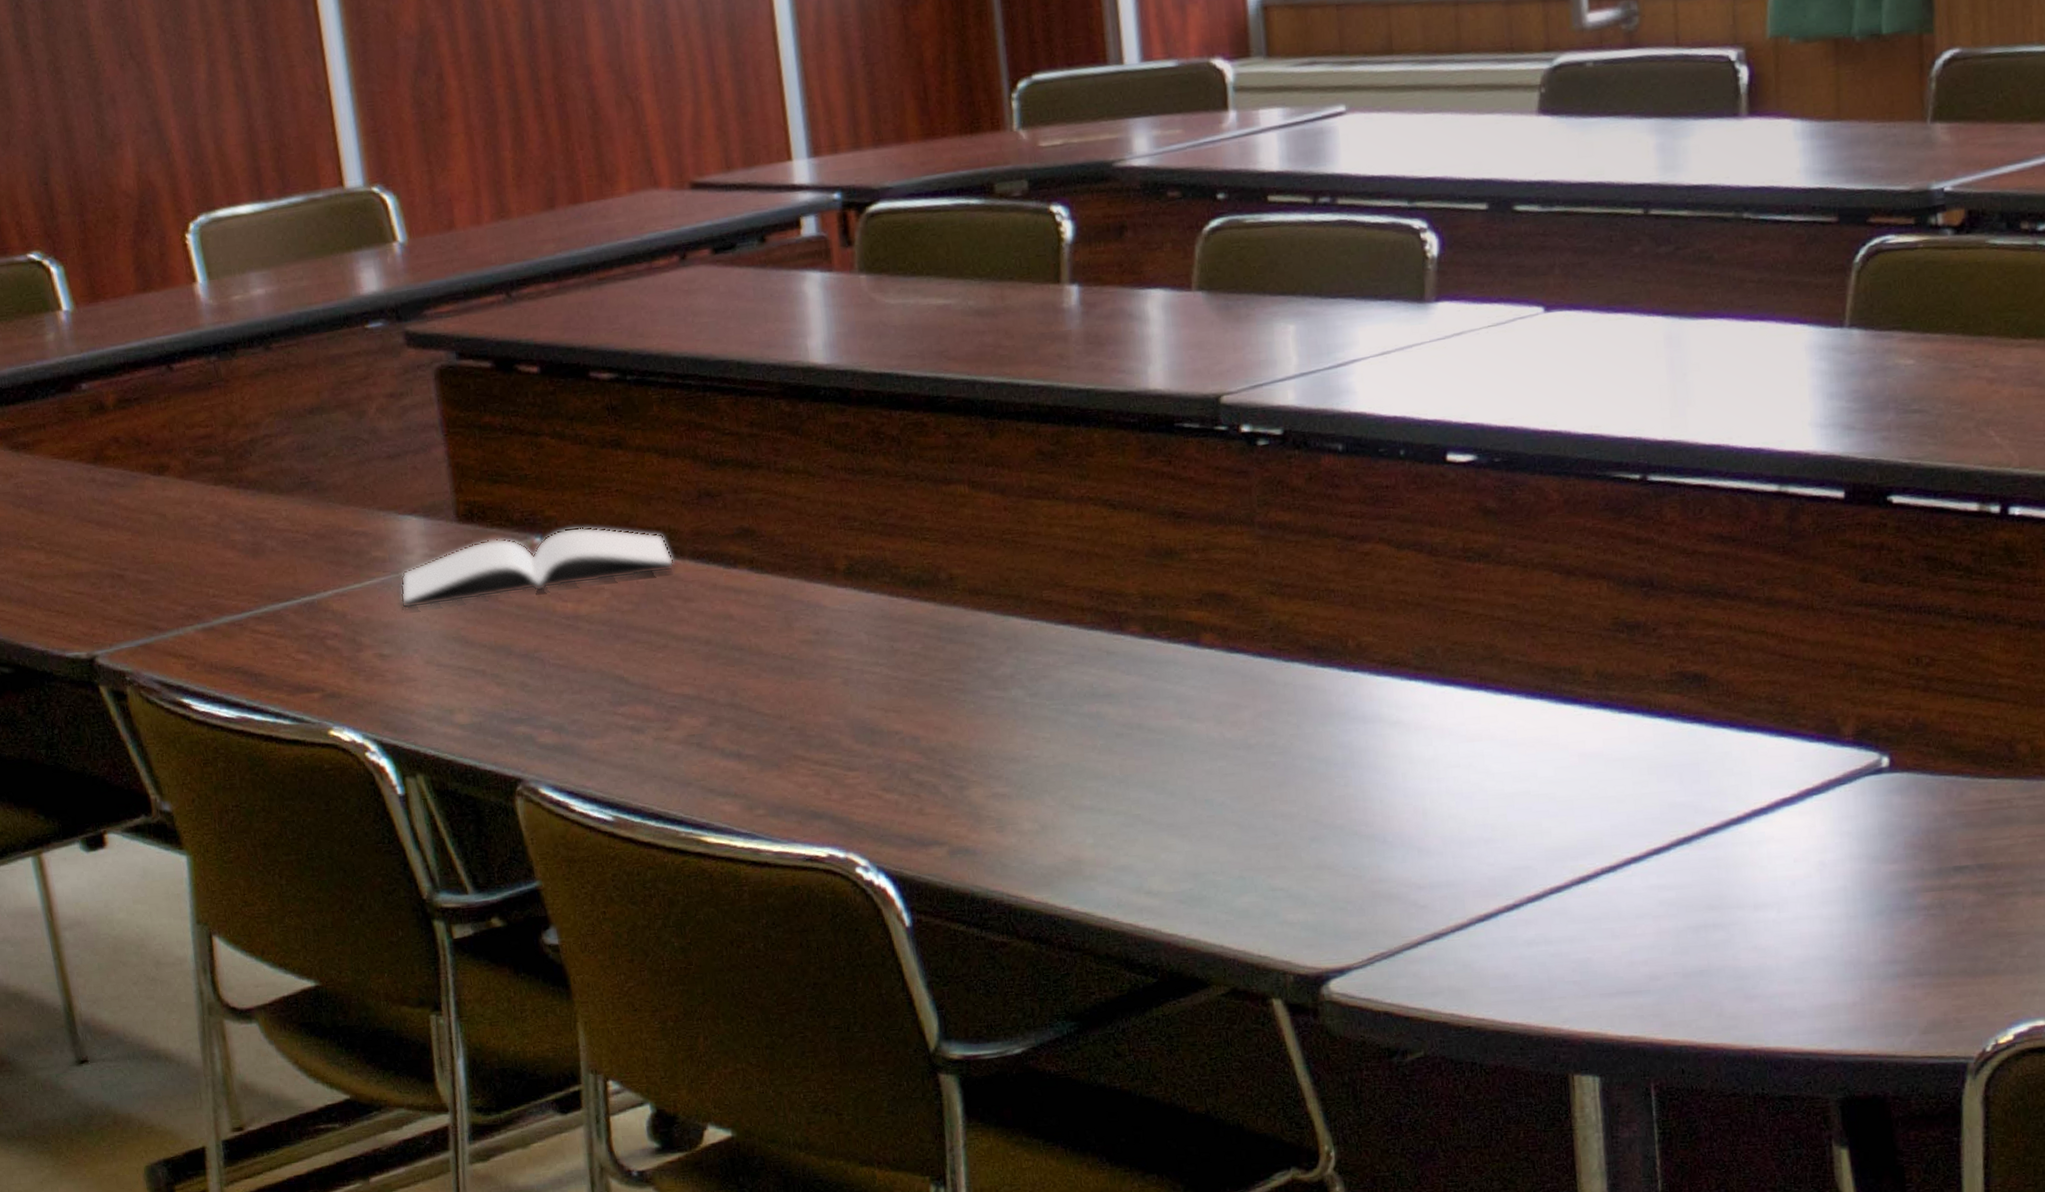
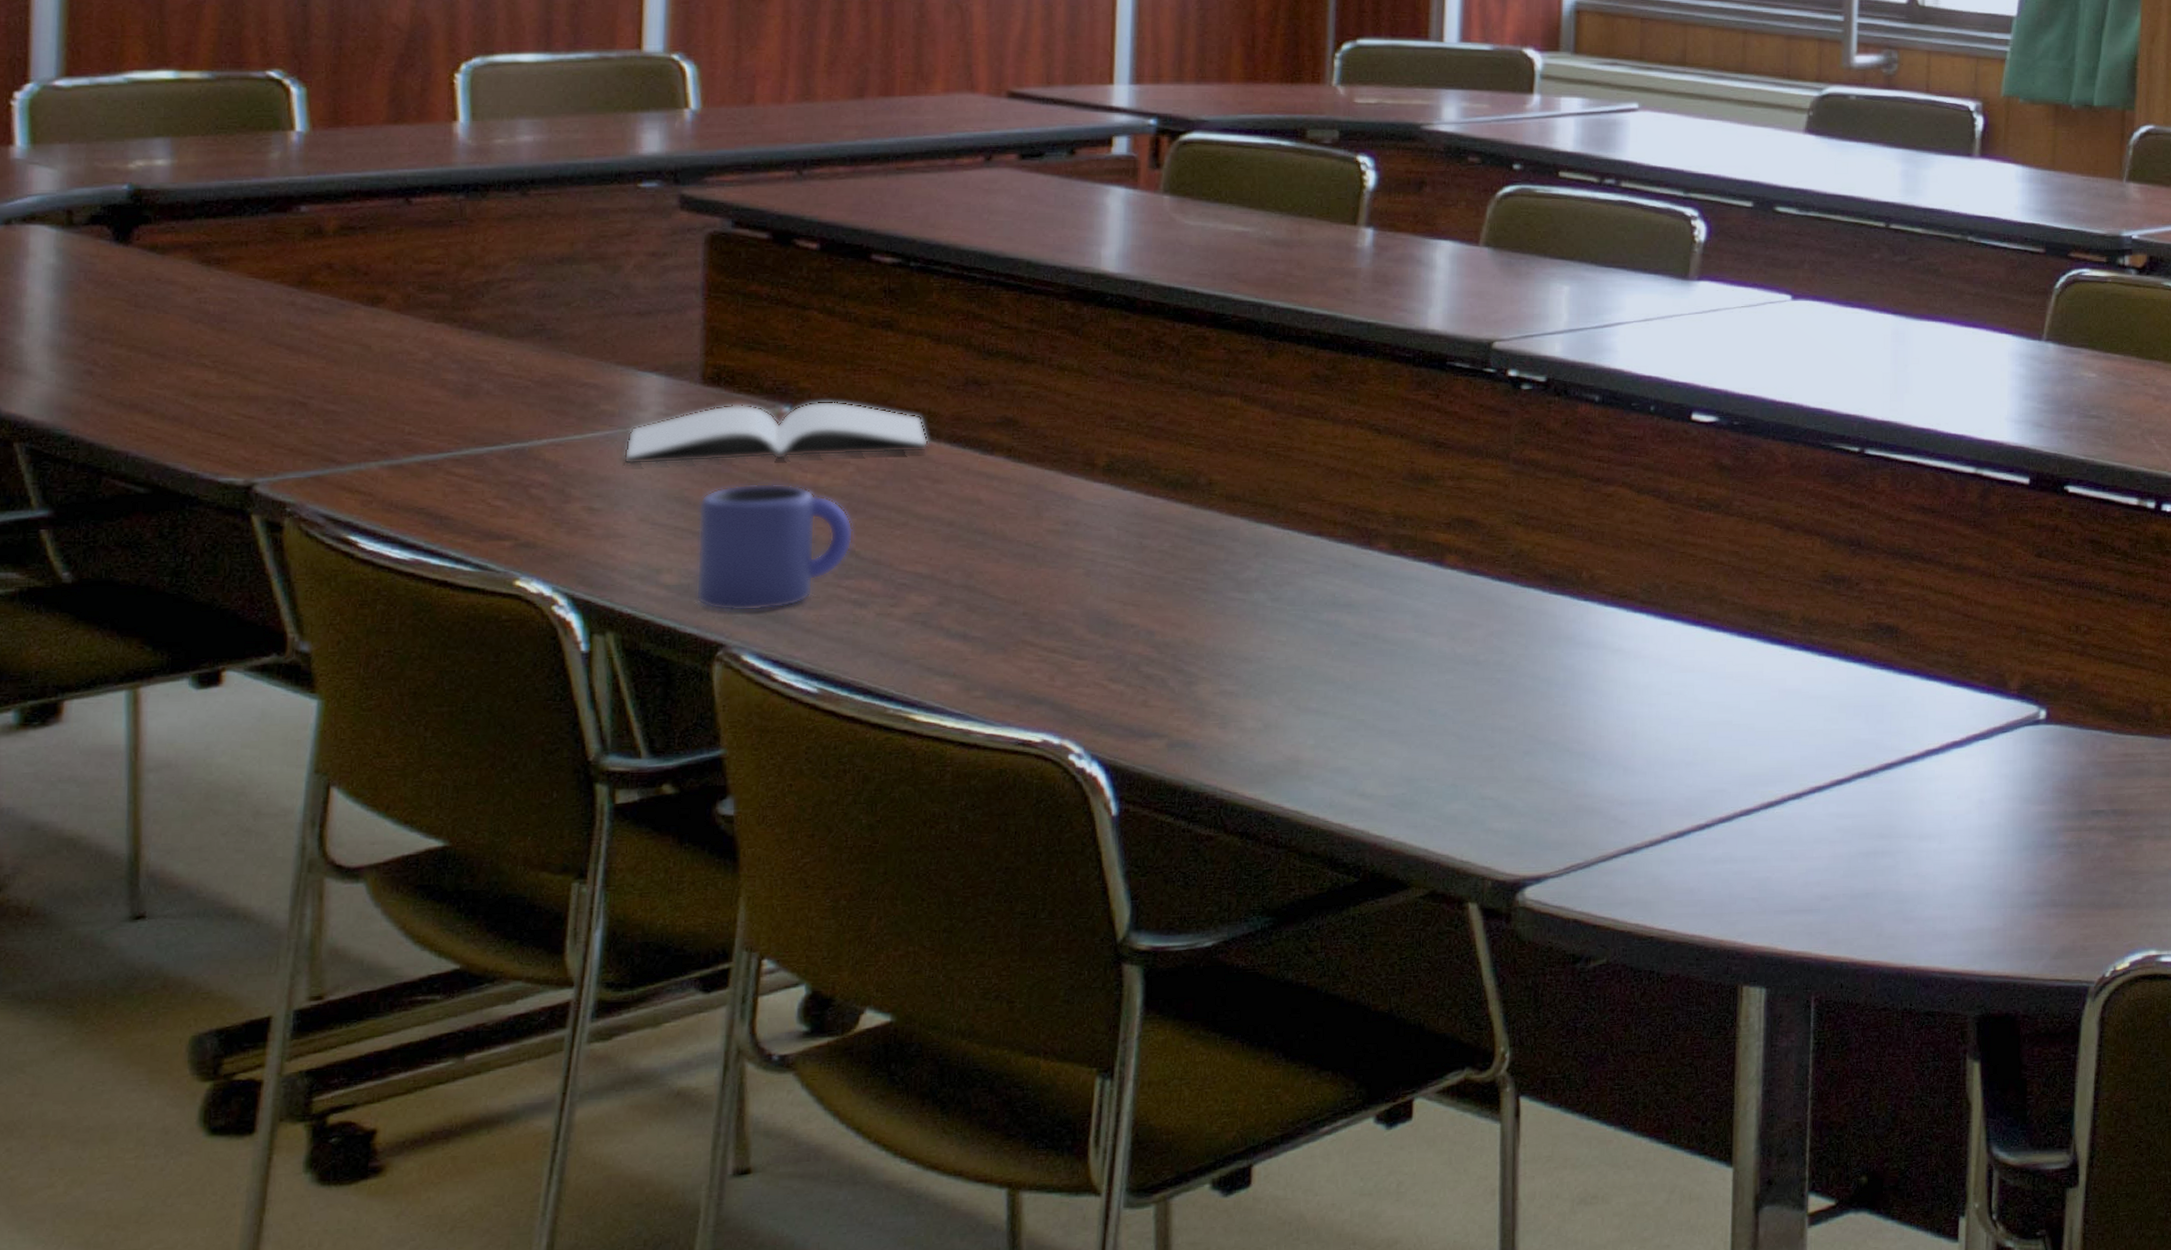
mug: none [475,615,621,746] -> present [695,483,854,612]

